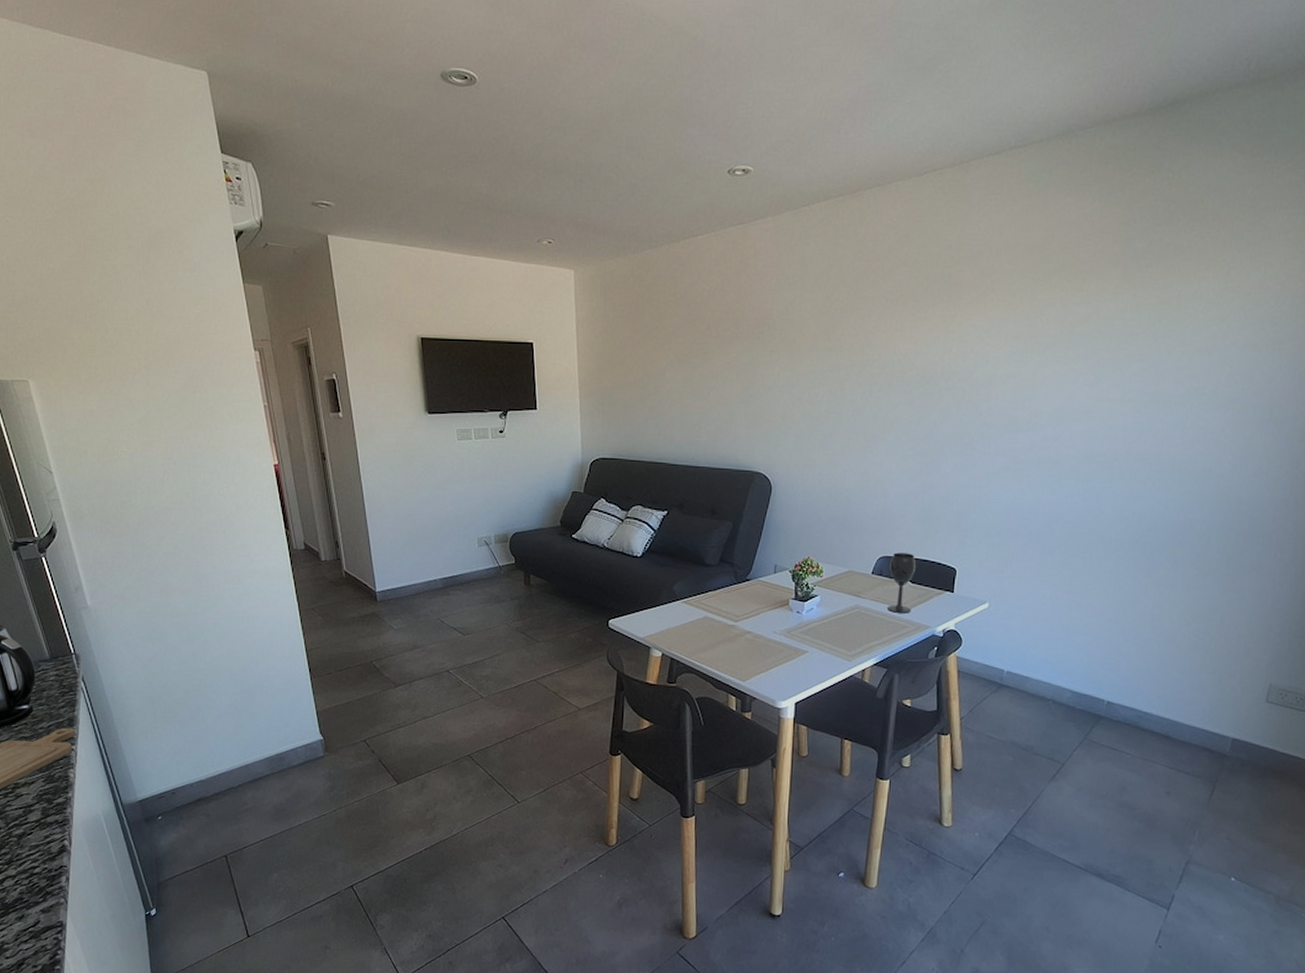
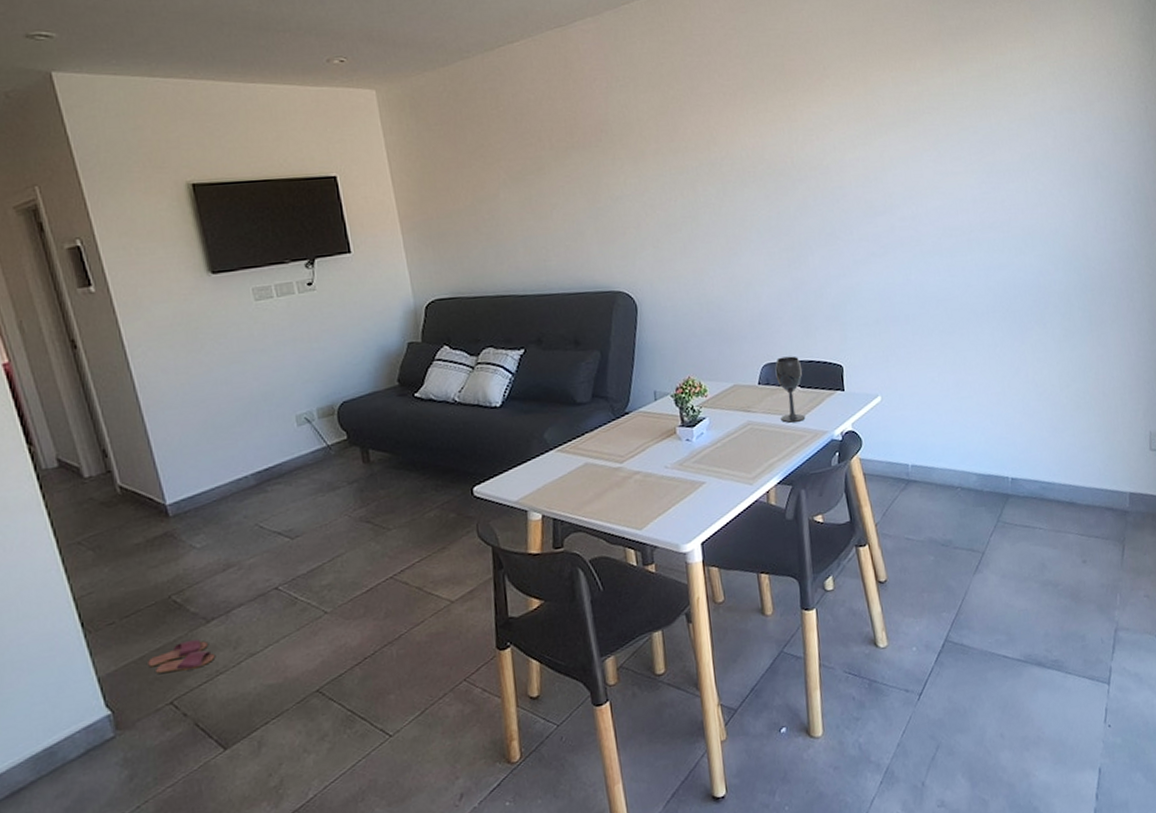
slippers: none [351,697,399,719] -> present [148,639,216,674]

